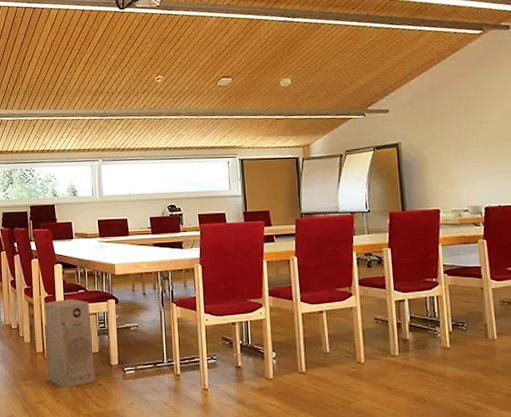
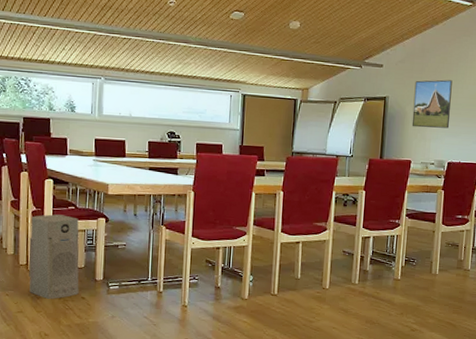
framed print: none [429,116,478,172] -> present [411,79,453,128]

